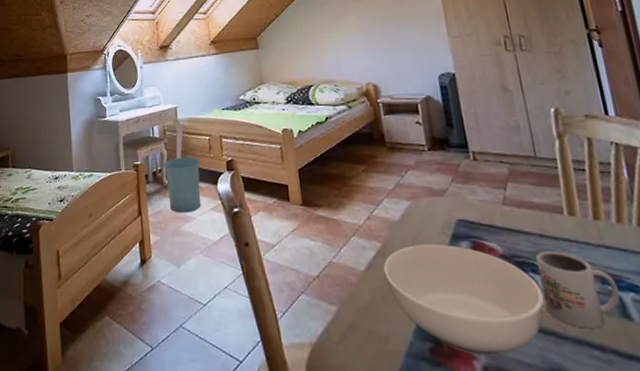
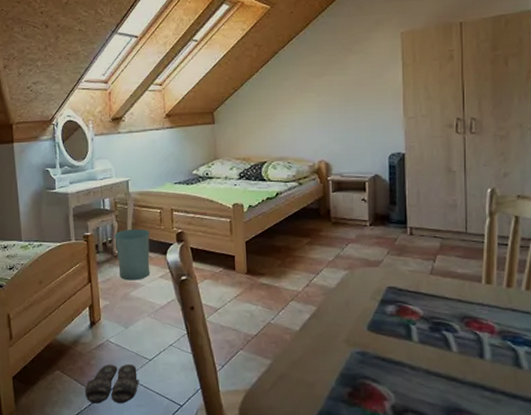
slippers: none [135,310,194,358] -> present [85,365,140,404]
bowl: present [383,245,545,355] -> none [316,308,452,397]
mug: present [535,250,620,329] -> none [450,313,517,375]

